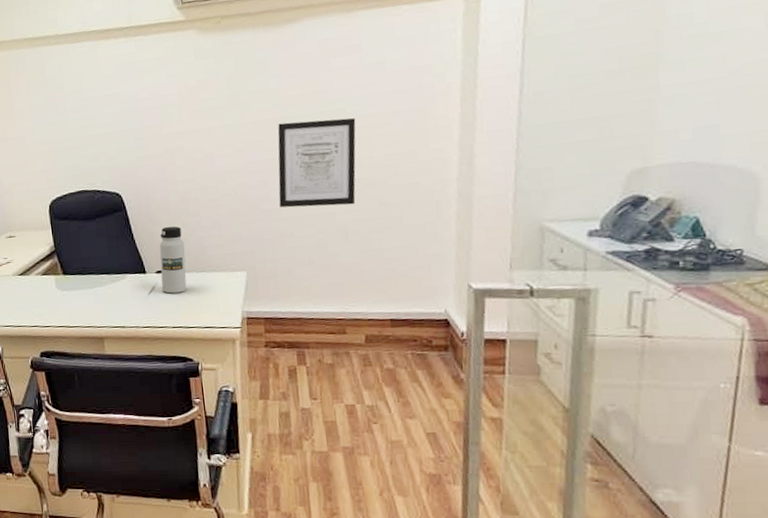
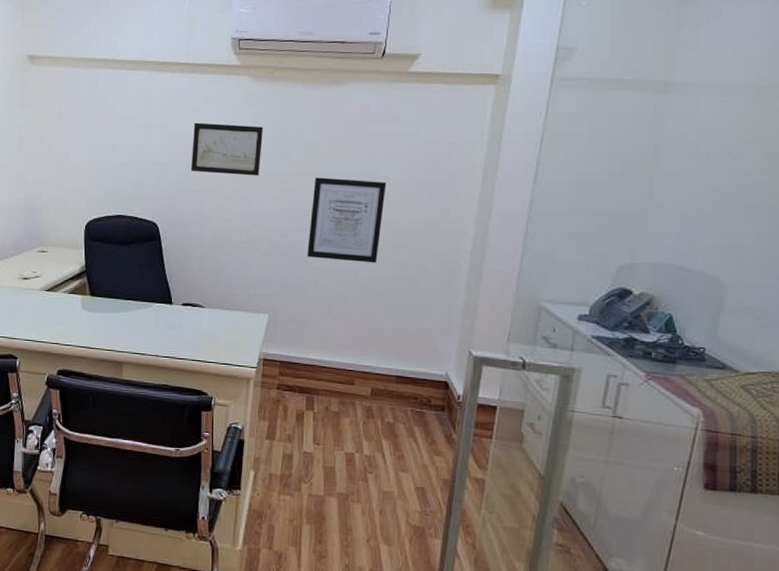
wall art: none [145,79,219,136] -> present [191,122,263,176]
water bottle: present [159,226,187,294] -> none [185,261,213,327]

